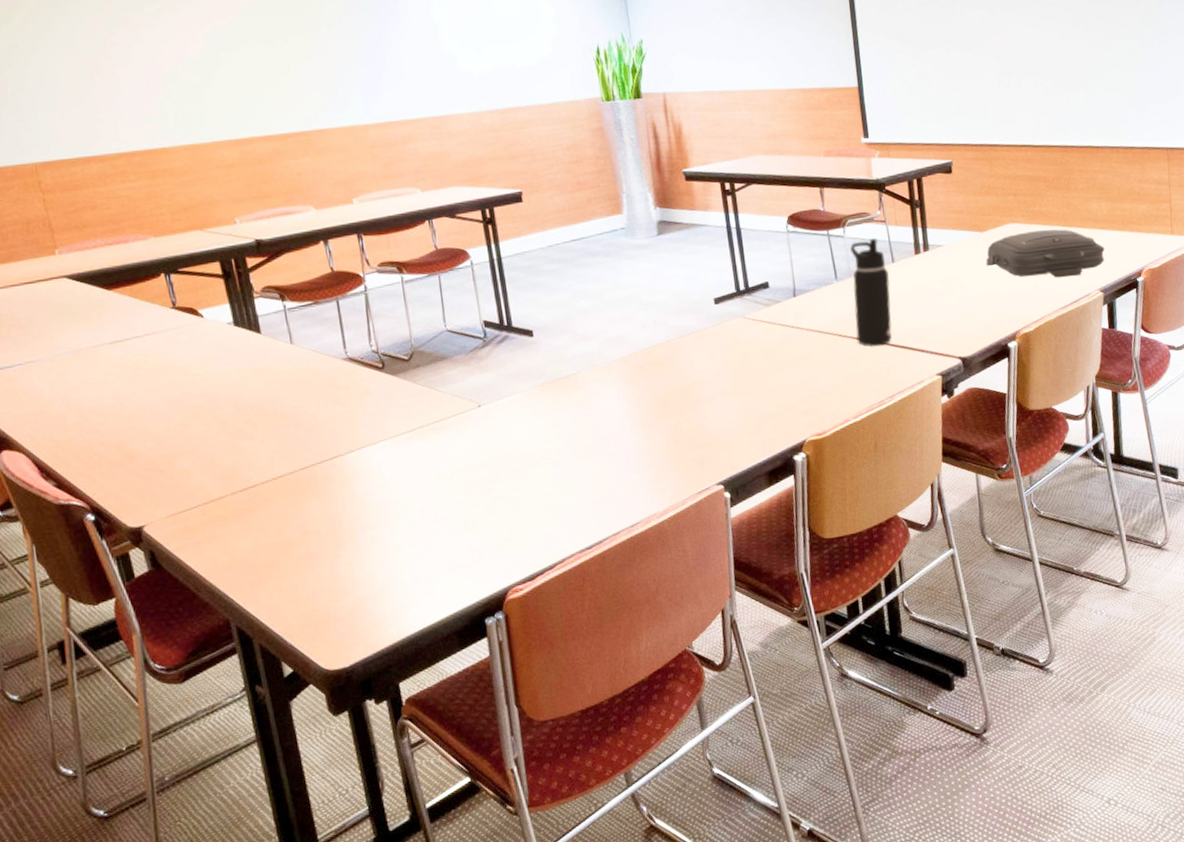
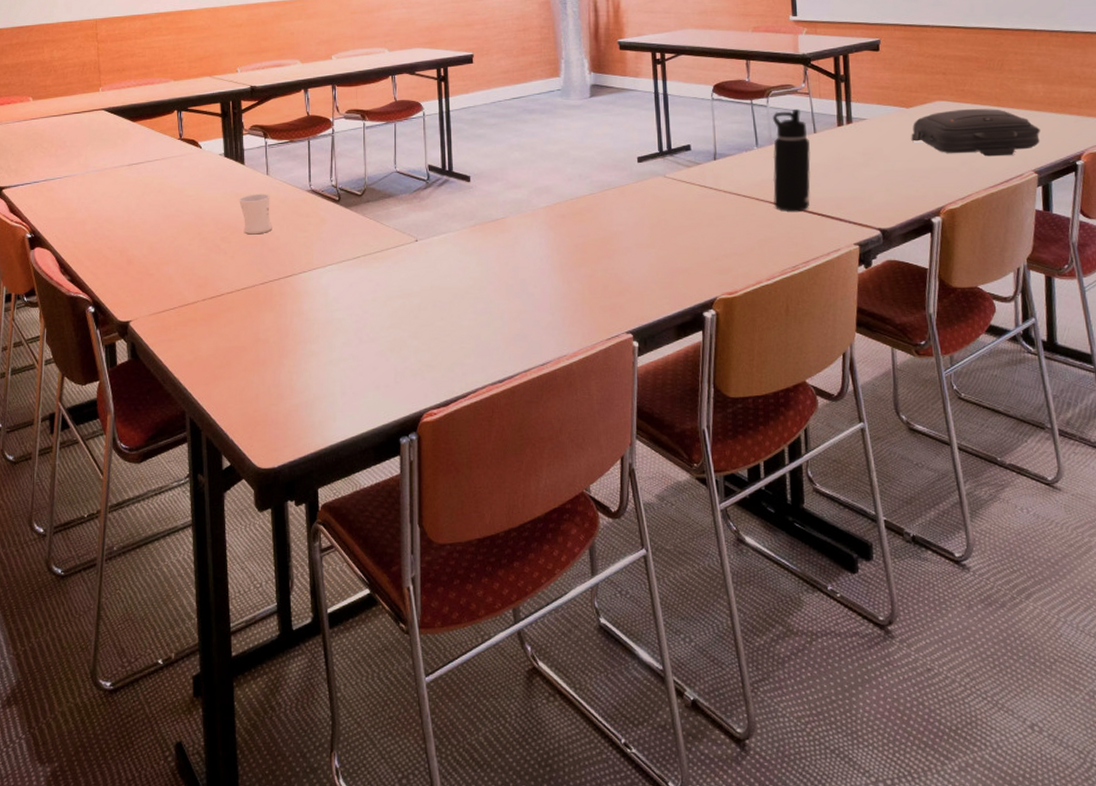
mug: none [260,365,306,415] -> present [239,193,272,235]

